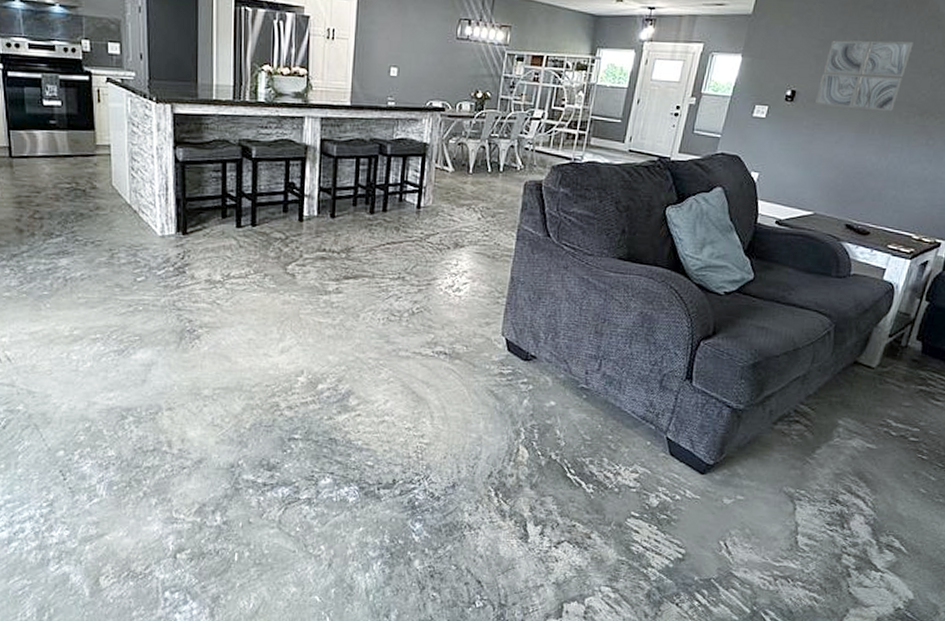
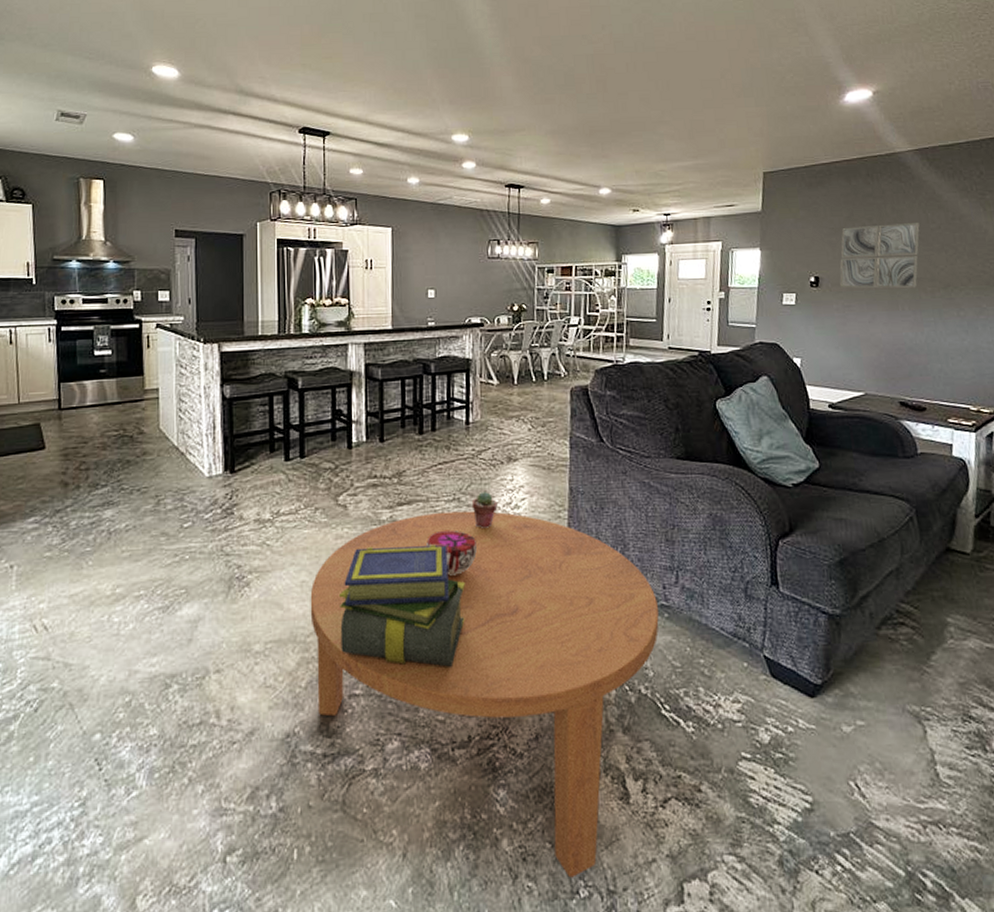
coffee table: none [256,288,578,593] -> present [310,510,659,878]
stack of books: none [283,314,402,423] -> present [338,544,465,667]
decorative bowl: none [369,305,416,346] -> present [426,530,477,576]
potted succulent: none [415,273,440,307] -> present [471,492,498,528]

